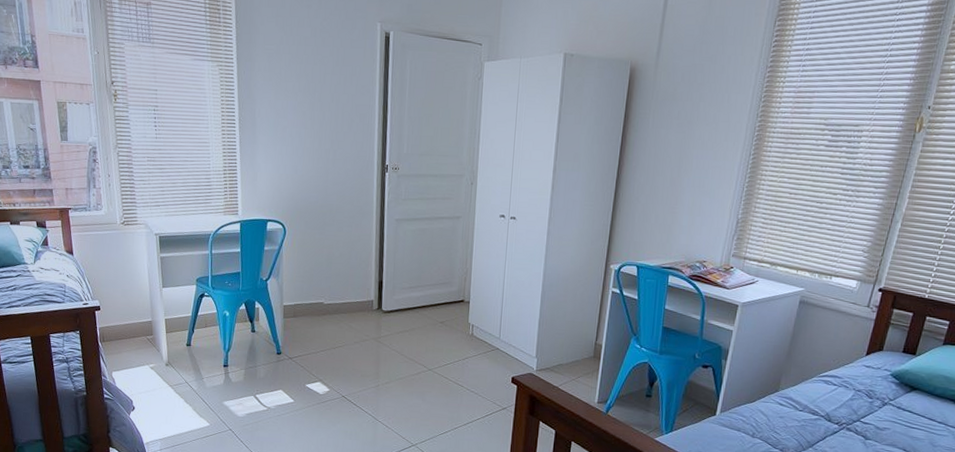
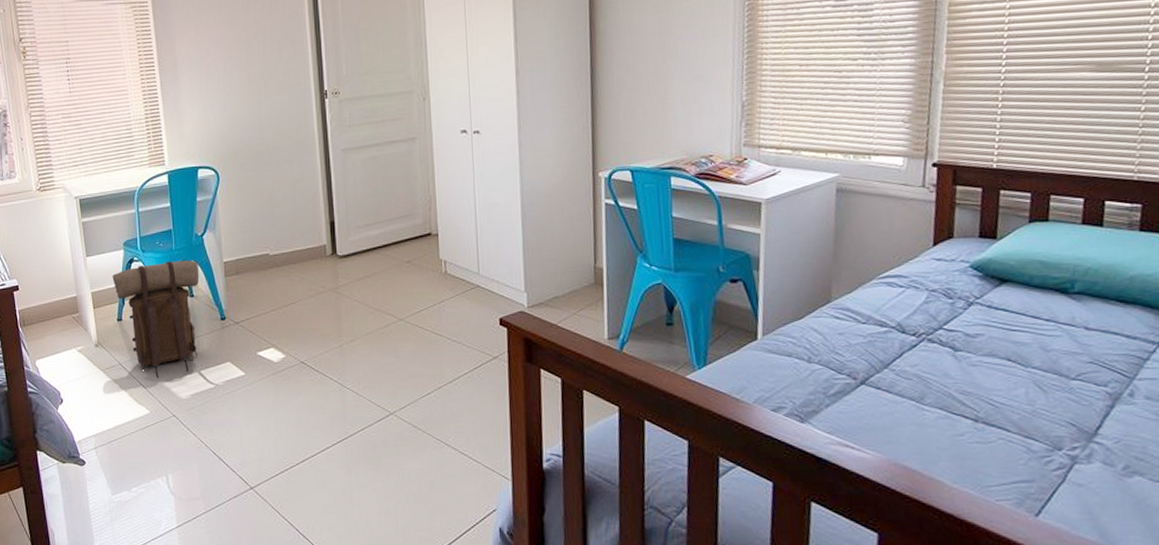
backpack: none [184,299,262,398] -> present [112,260,200,379]

